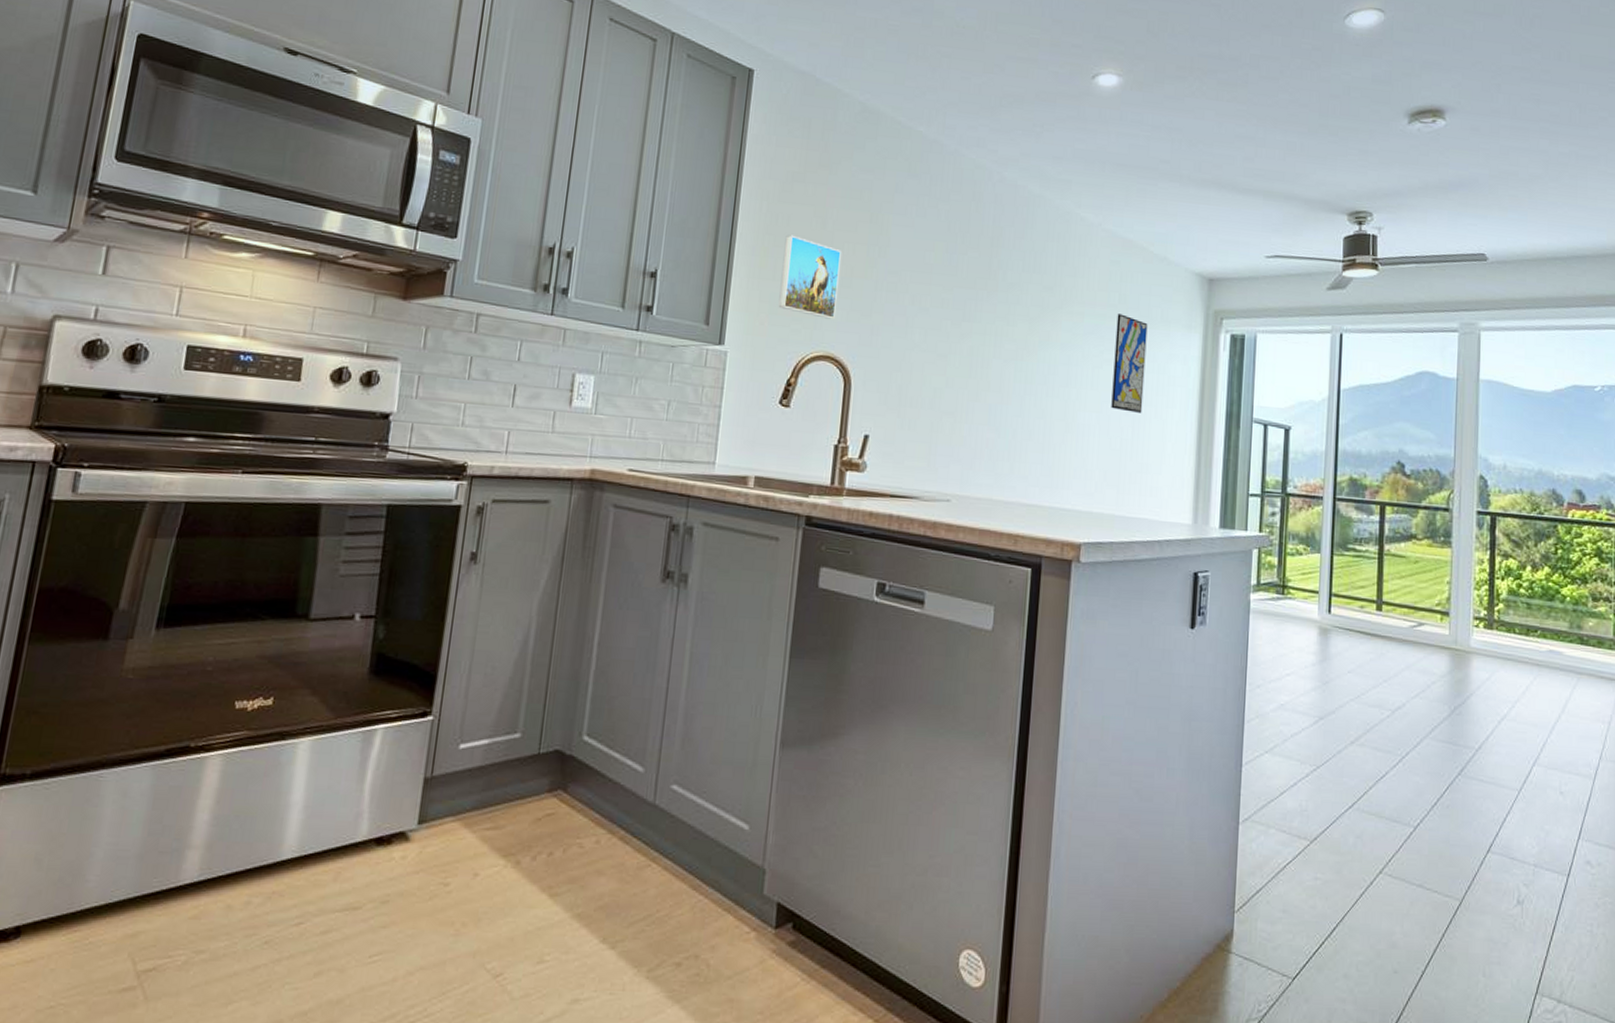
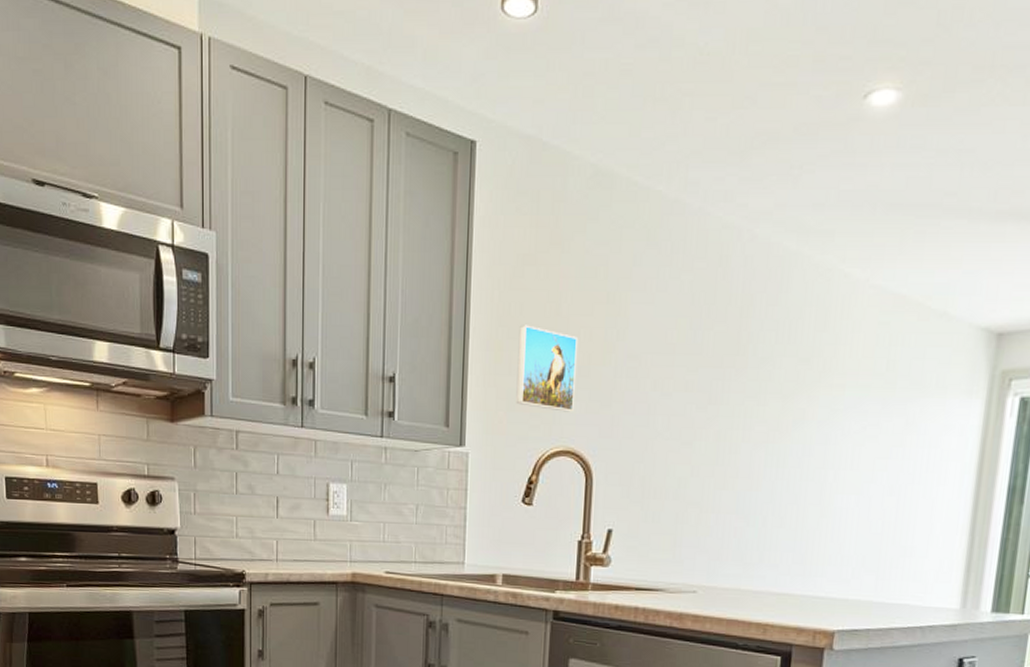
wall art: present [1111,314,1148,413] -> none [873,383,920,493]

